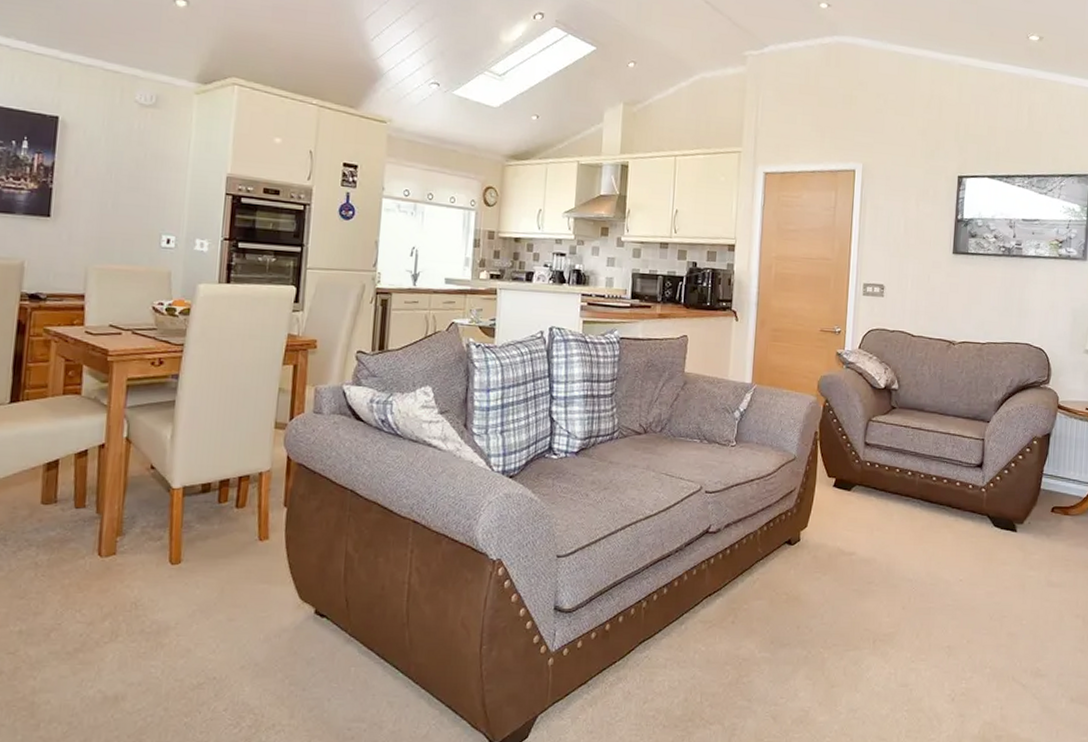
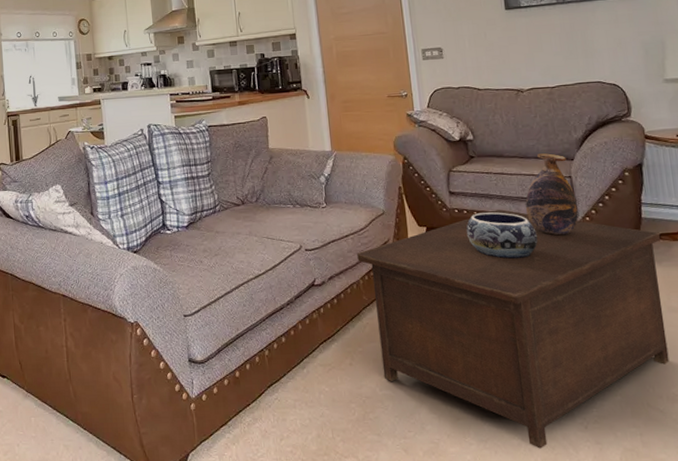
cabinet: none [759,467,1054,720] -> present [357,209,670,449]
decorative bowl: none [874,468,942,521] -> present [466,212,538,259]
vase: none [936,412,985,500] -> present [525,153,578,236]

